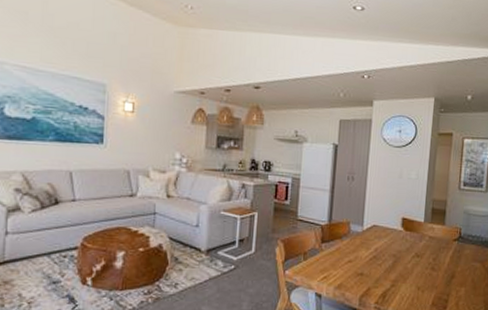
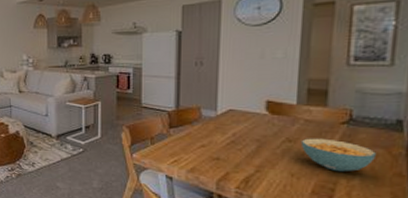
cereal bowl: none [425,253,475,283] -> present [300,138,376,171]

